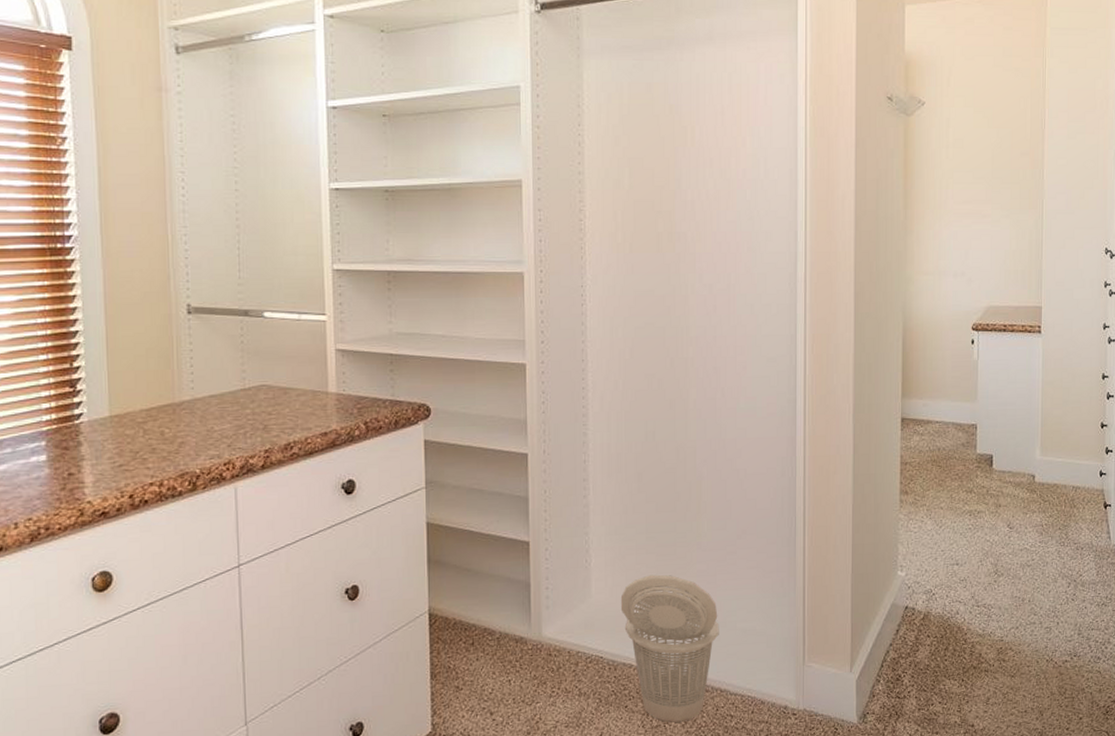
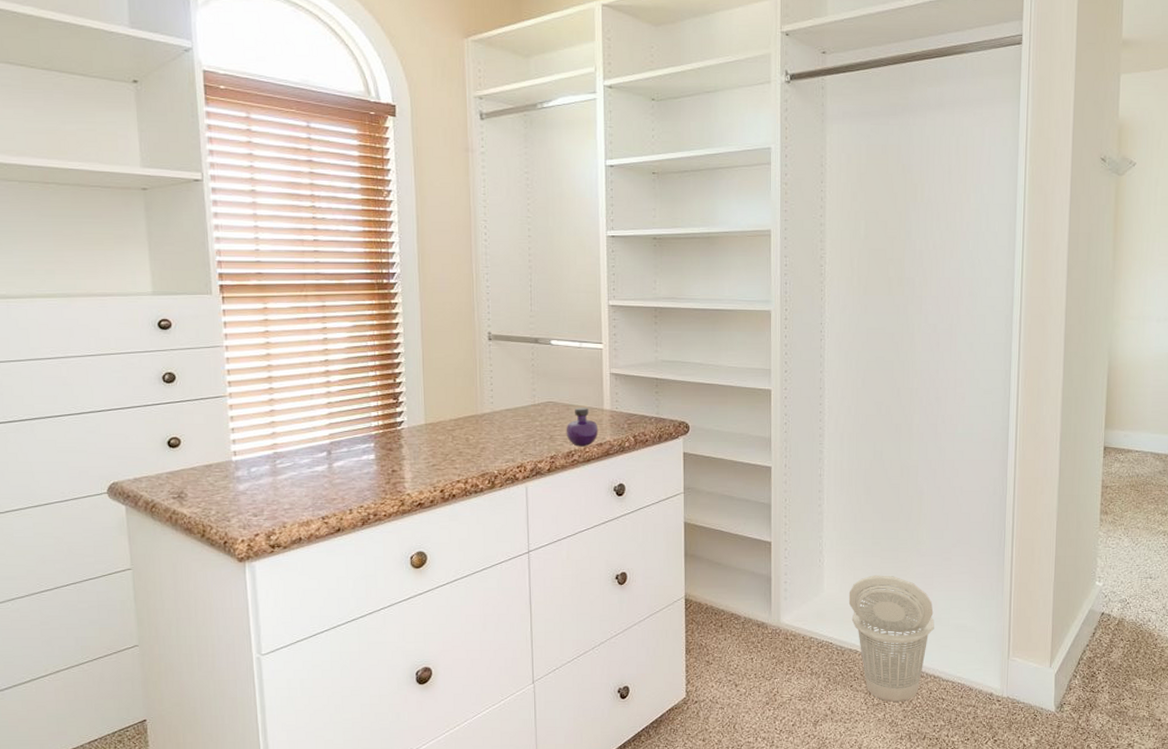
perfume bottle: none [283,391,323,439] -> present [566,408,599,448]

